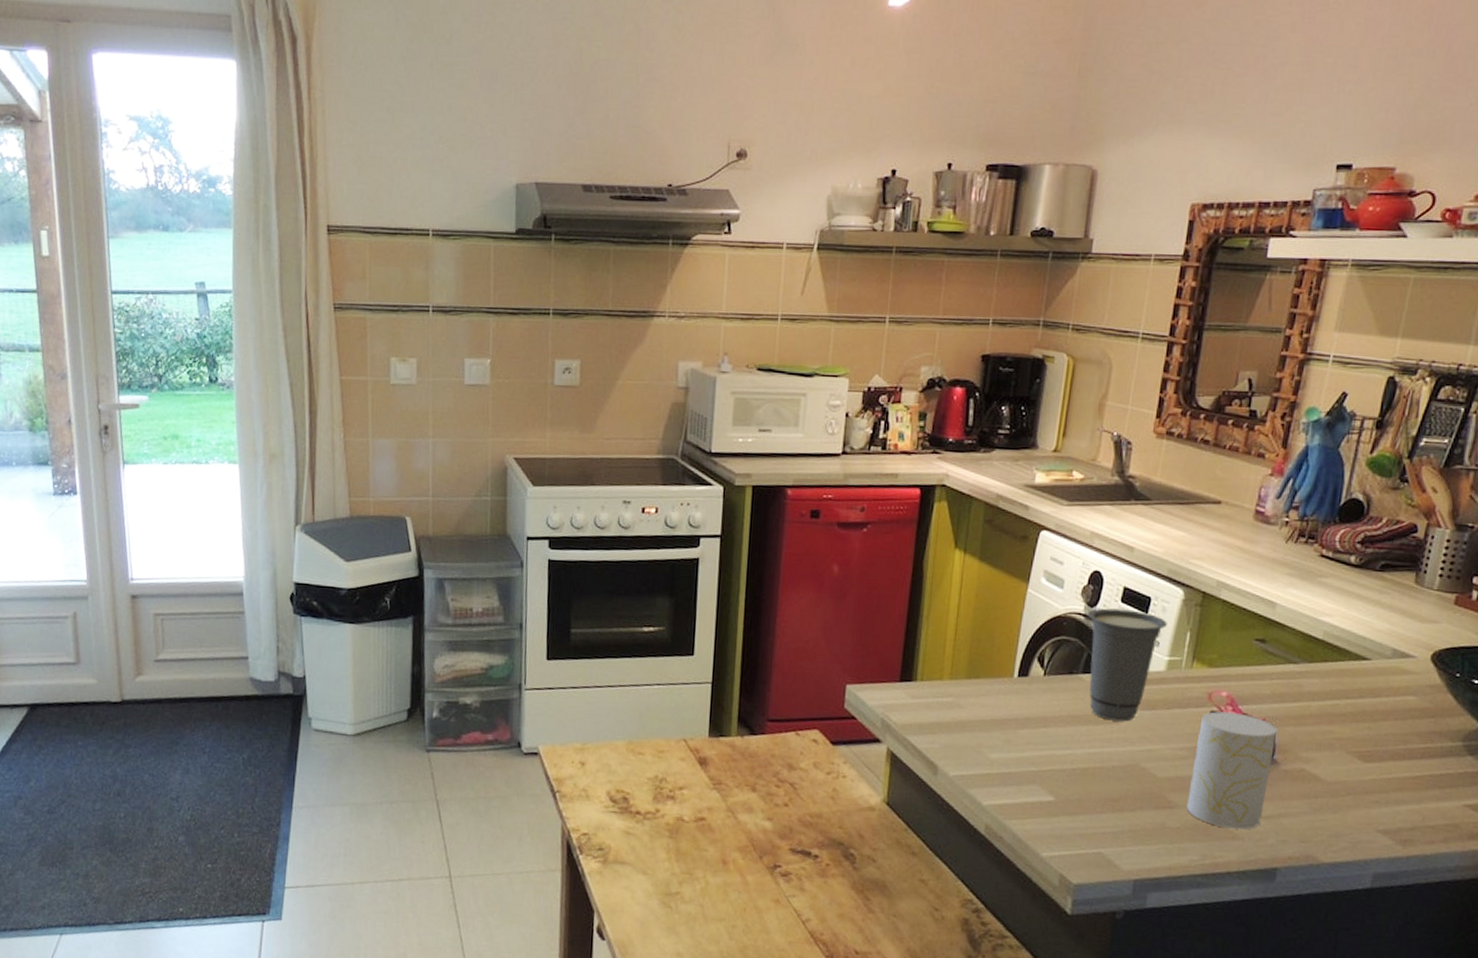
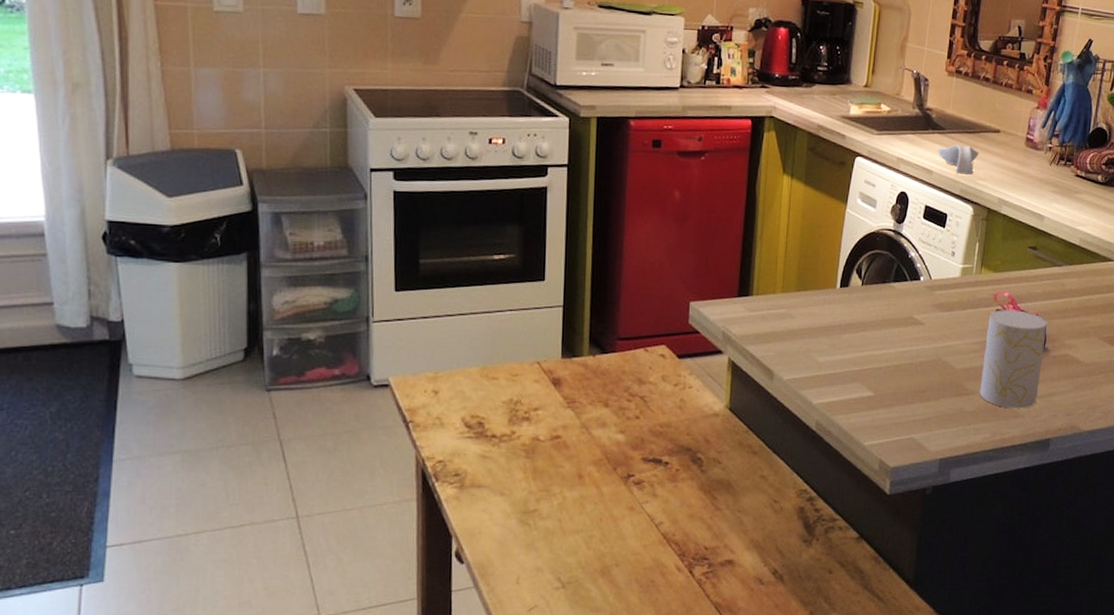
cup: present [1087,608,1167,722] -> none [896,224,960,323]
spoon rest: none [1140,517,1194,553] -> present [937,144,979,175]

